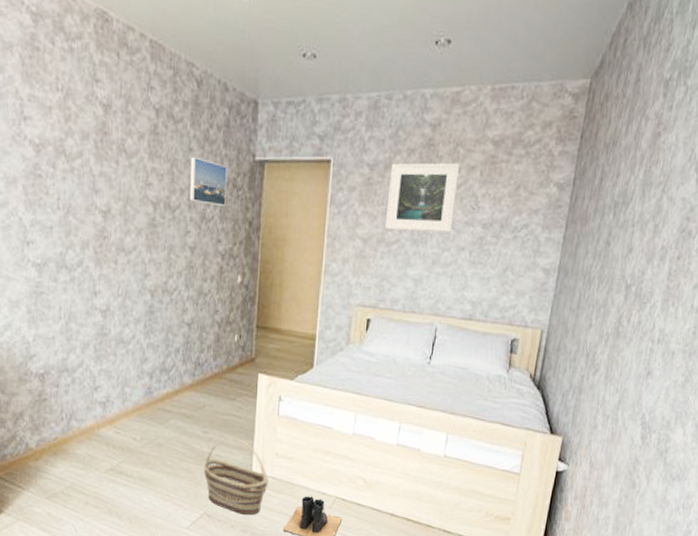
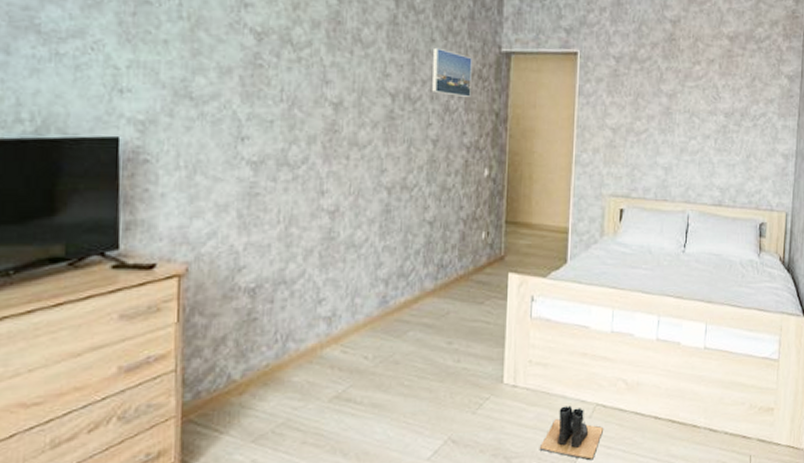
basket: present [204,437,269,516] -> none [448,346,522,436]
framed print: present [384,162,461,232] -> none [633,55,701,121]

